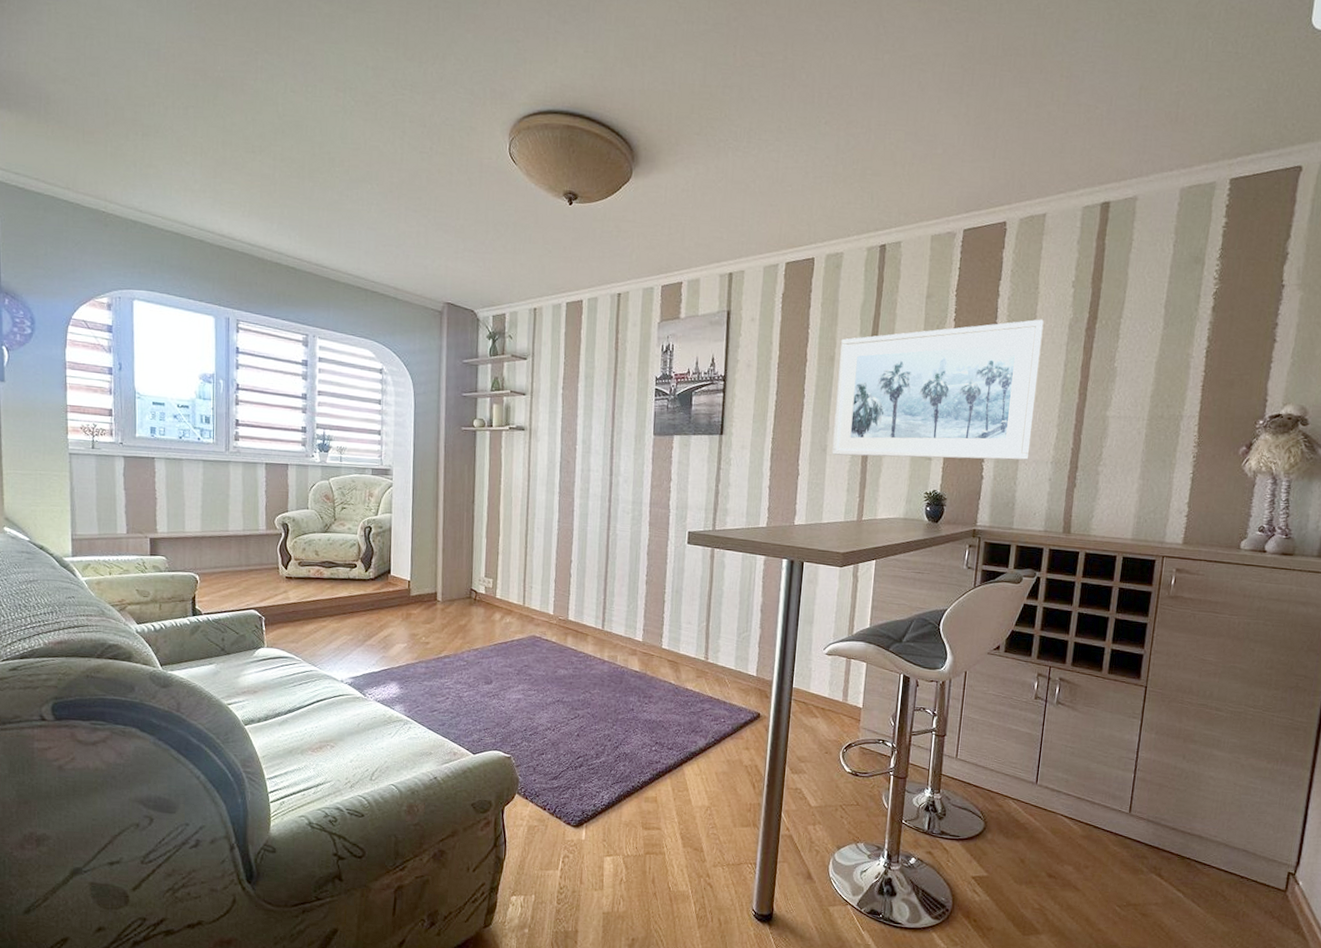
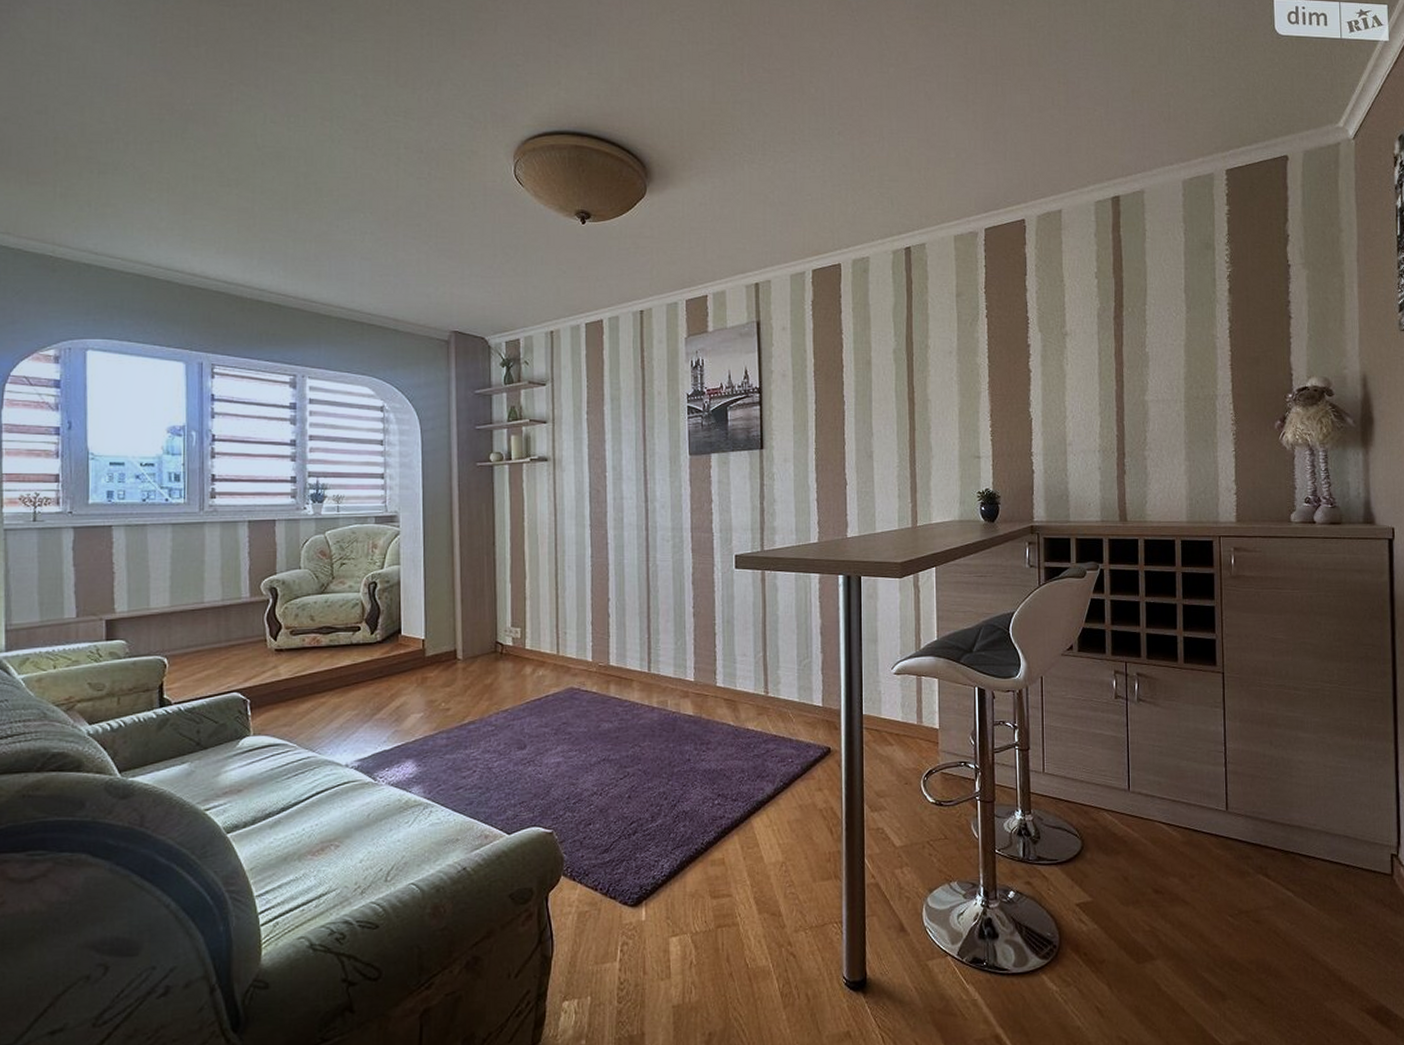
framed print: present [831,319,1044,461] -> none [877,310,1076,460]

